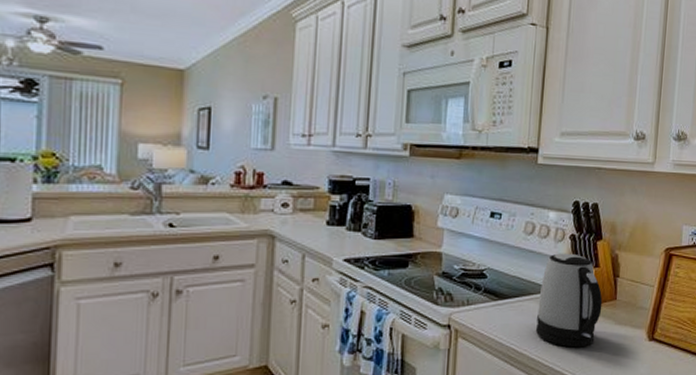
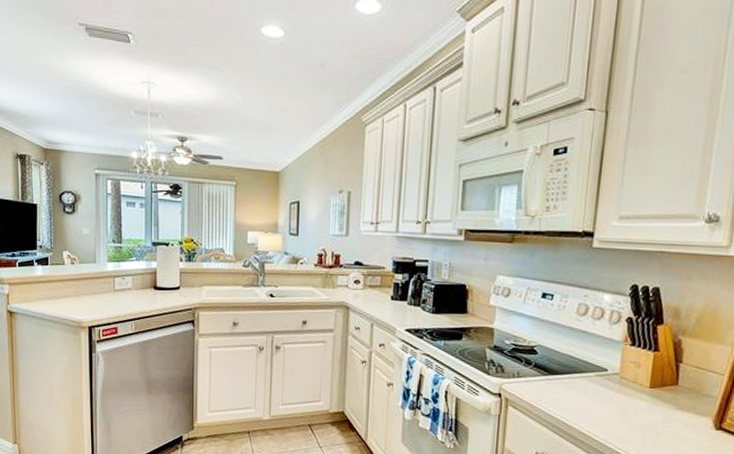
kettle: present [536,253,603,348] -> none [587,335,662,428]

